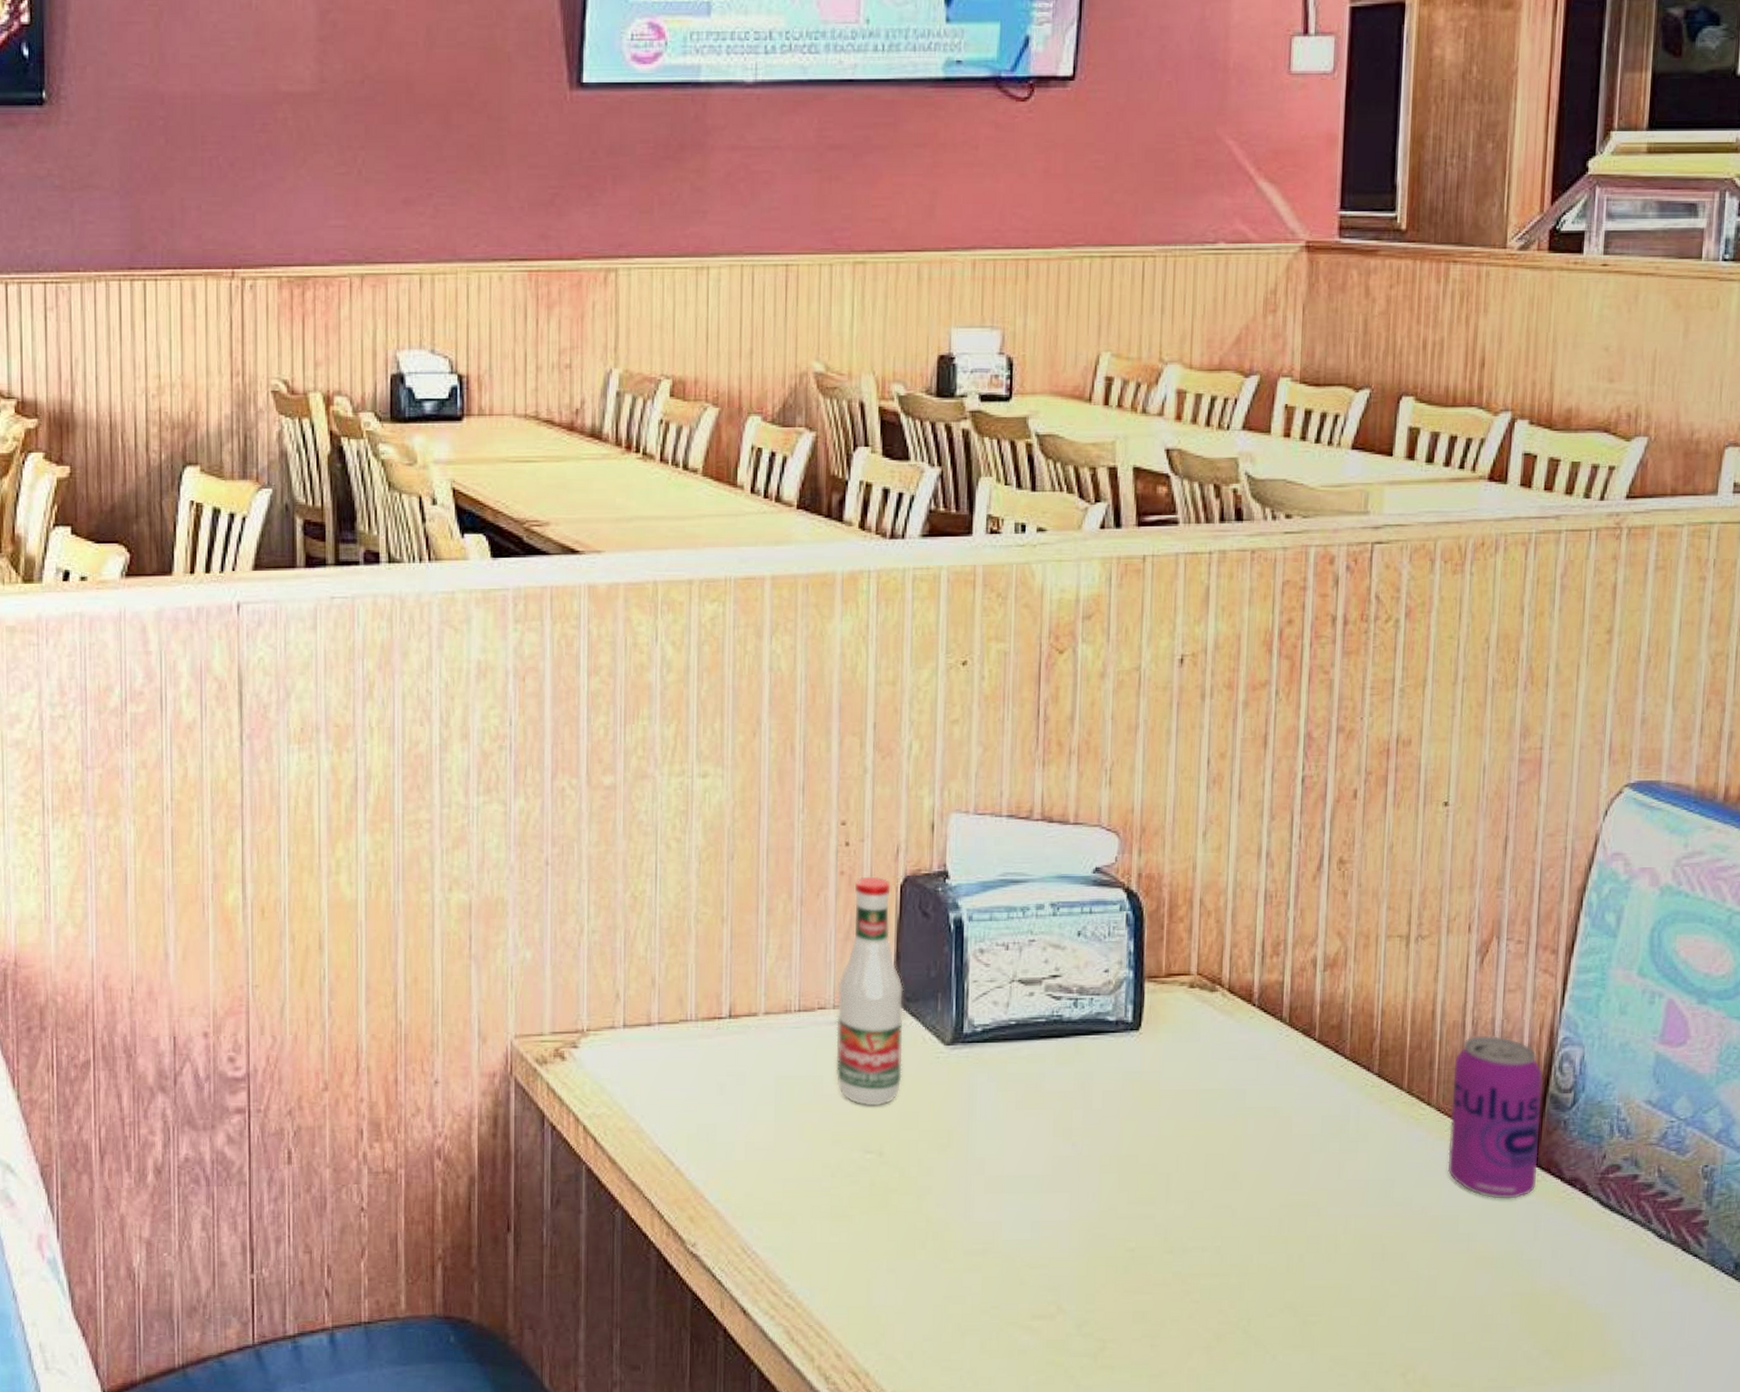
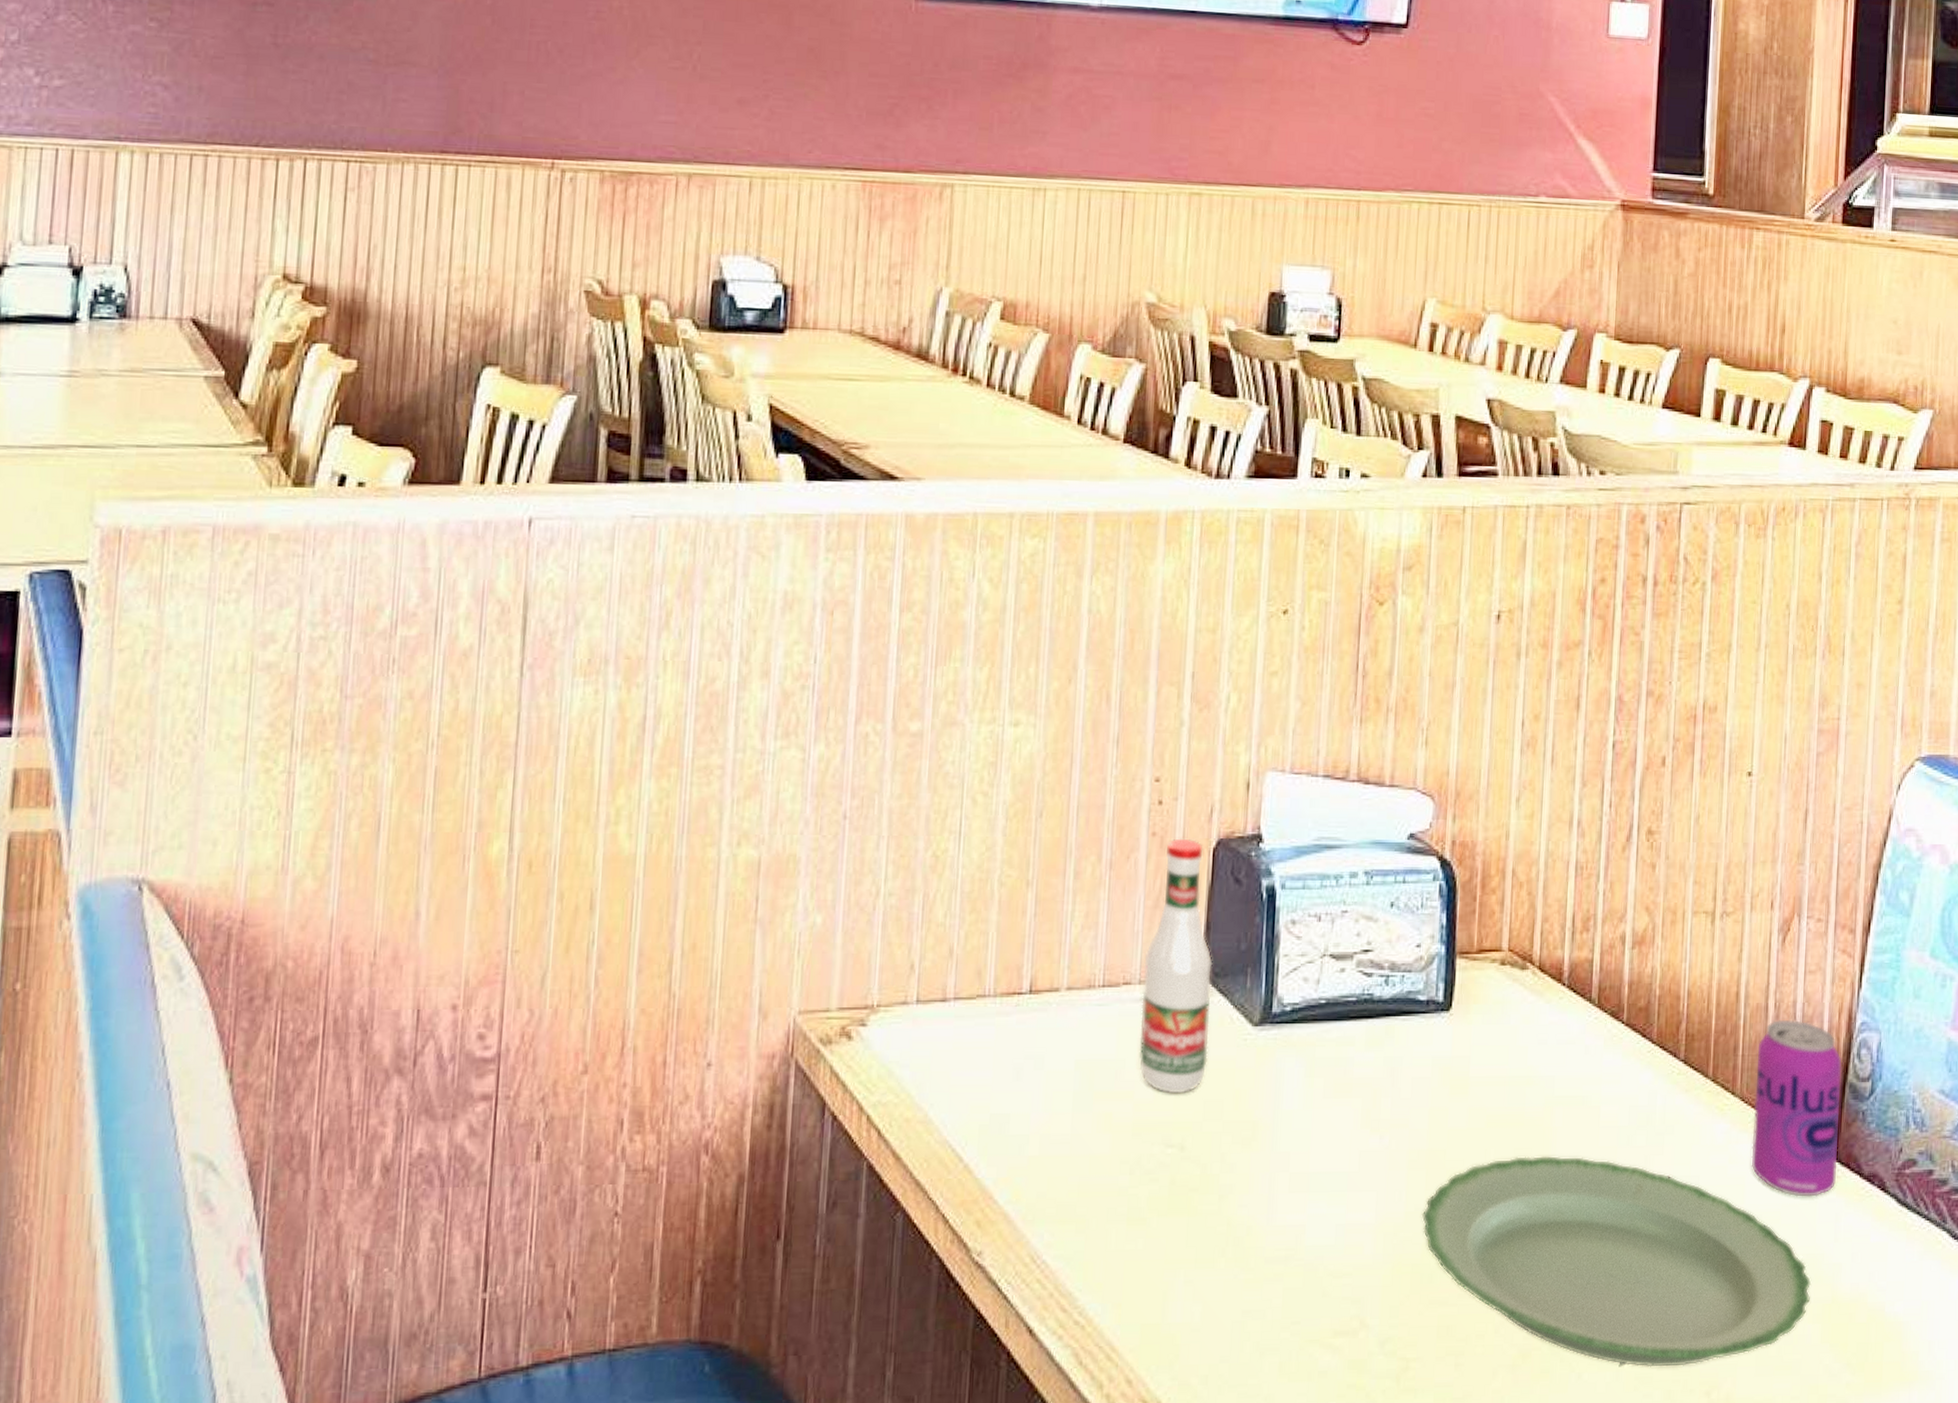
plate: none [1115,1161,1510,1351] -> present [1421,1156,1812,1367]

